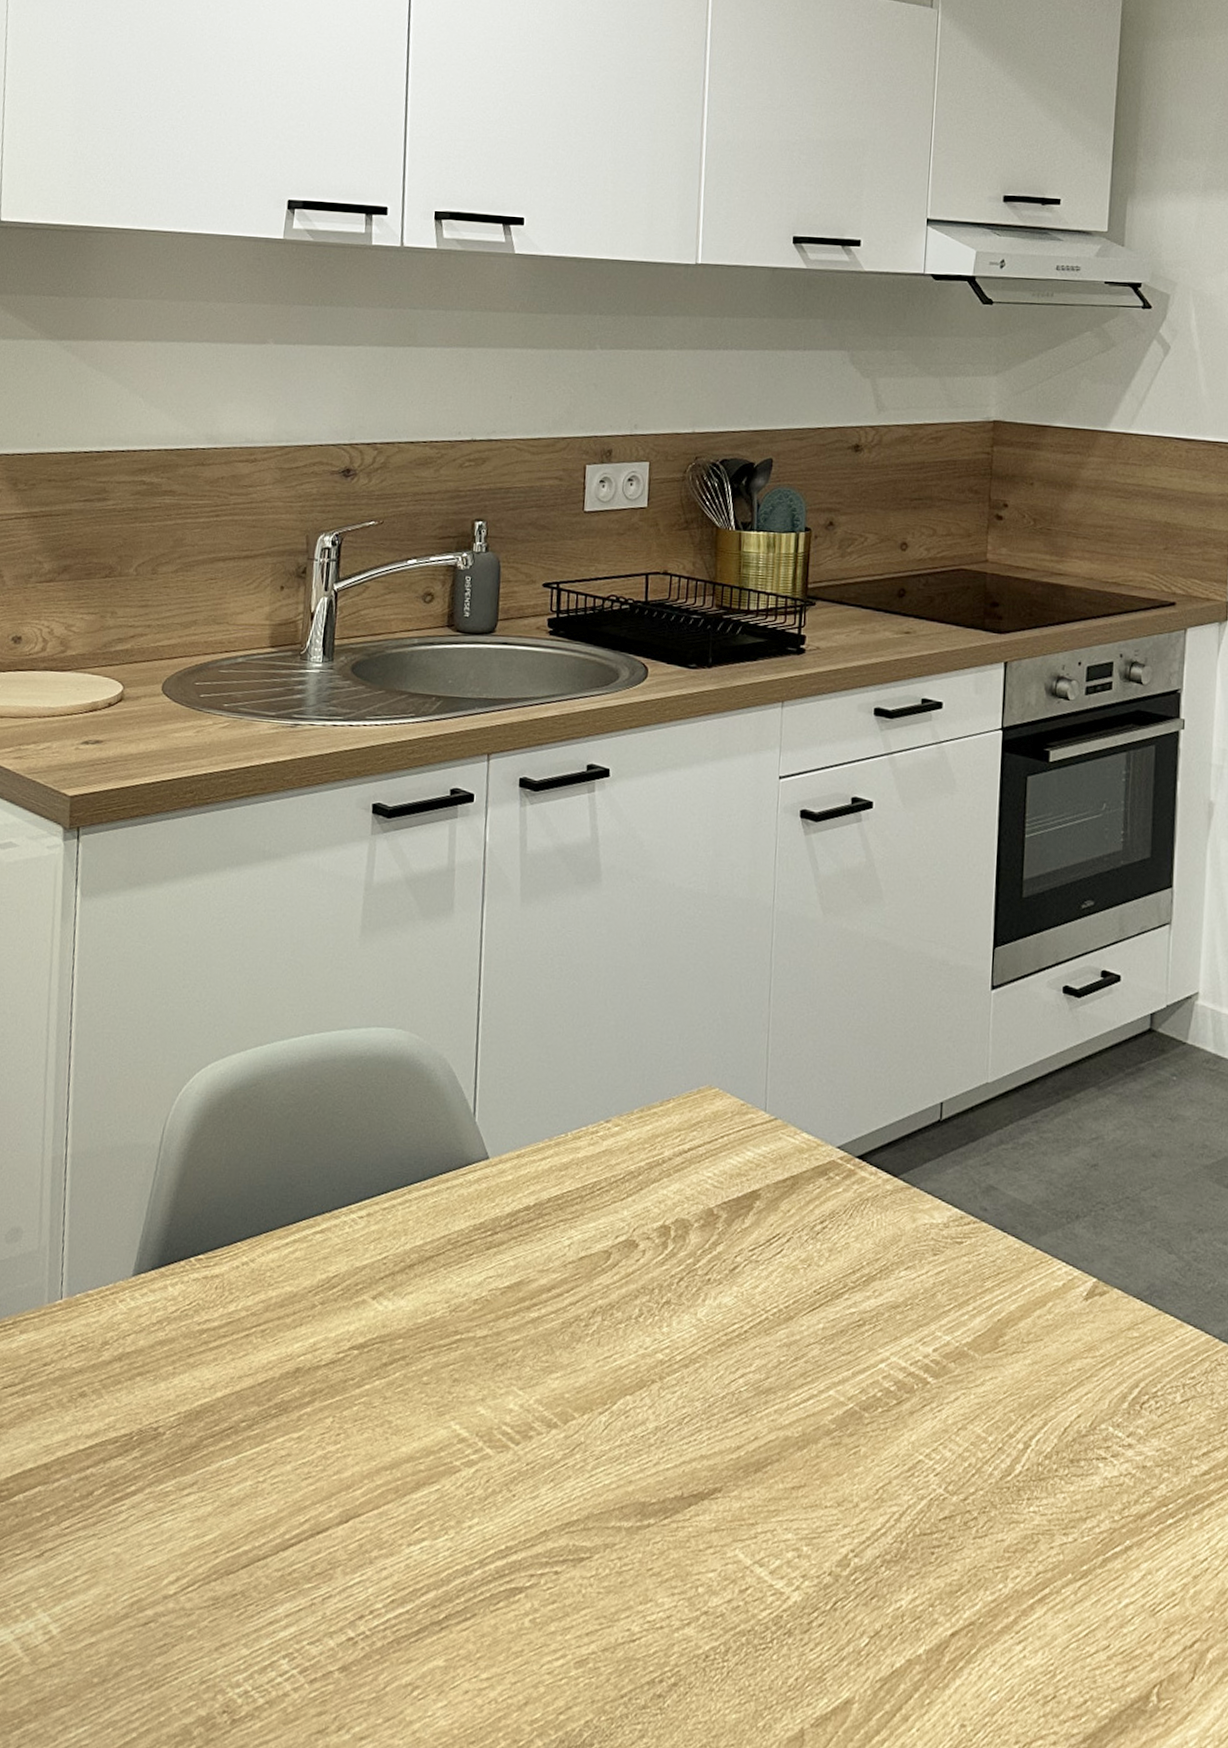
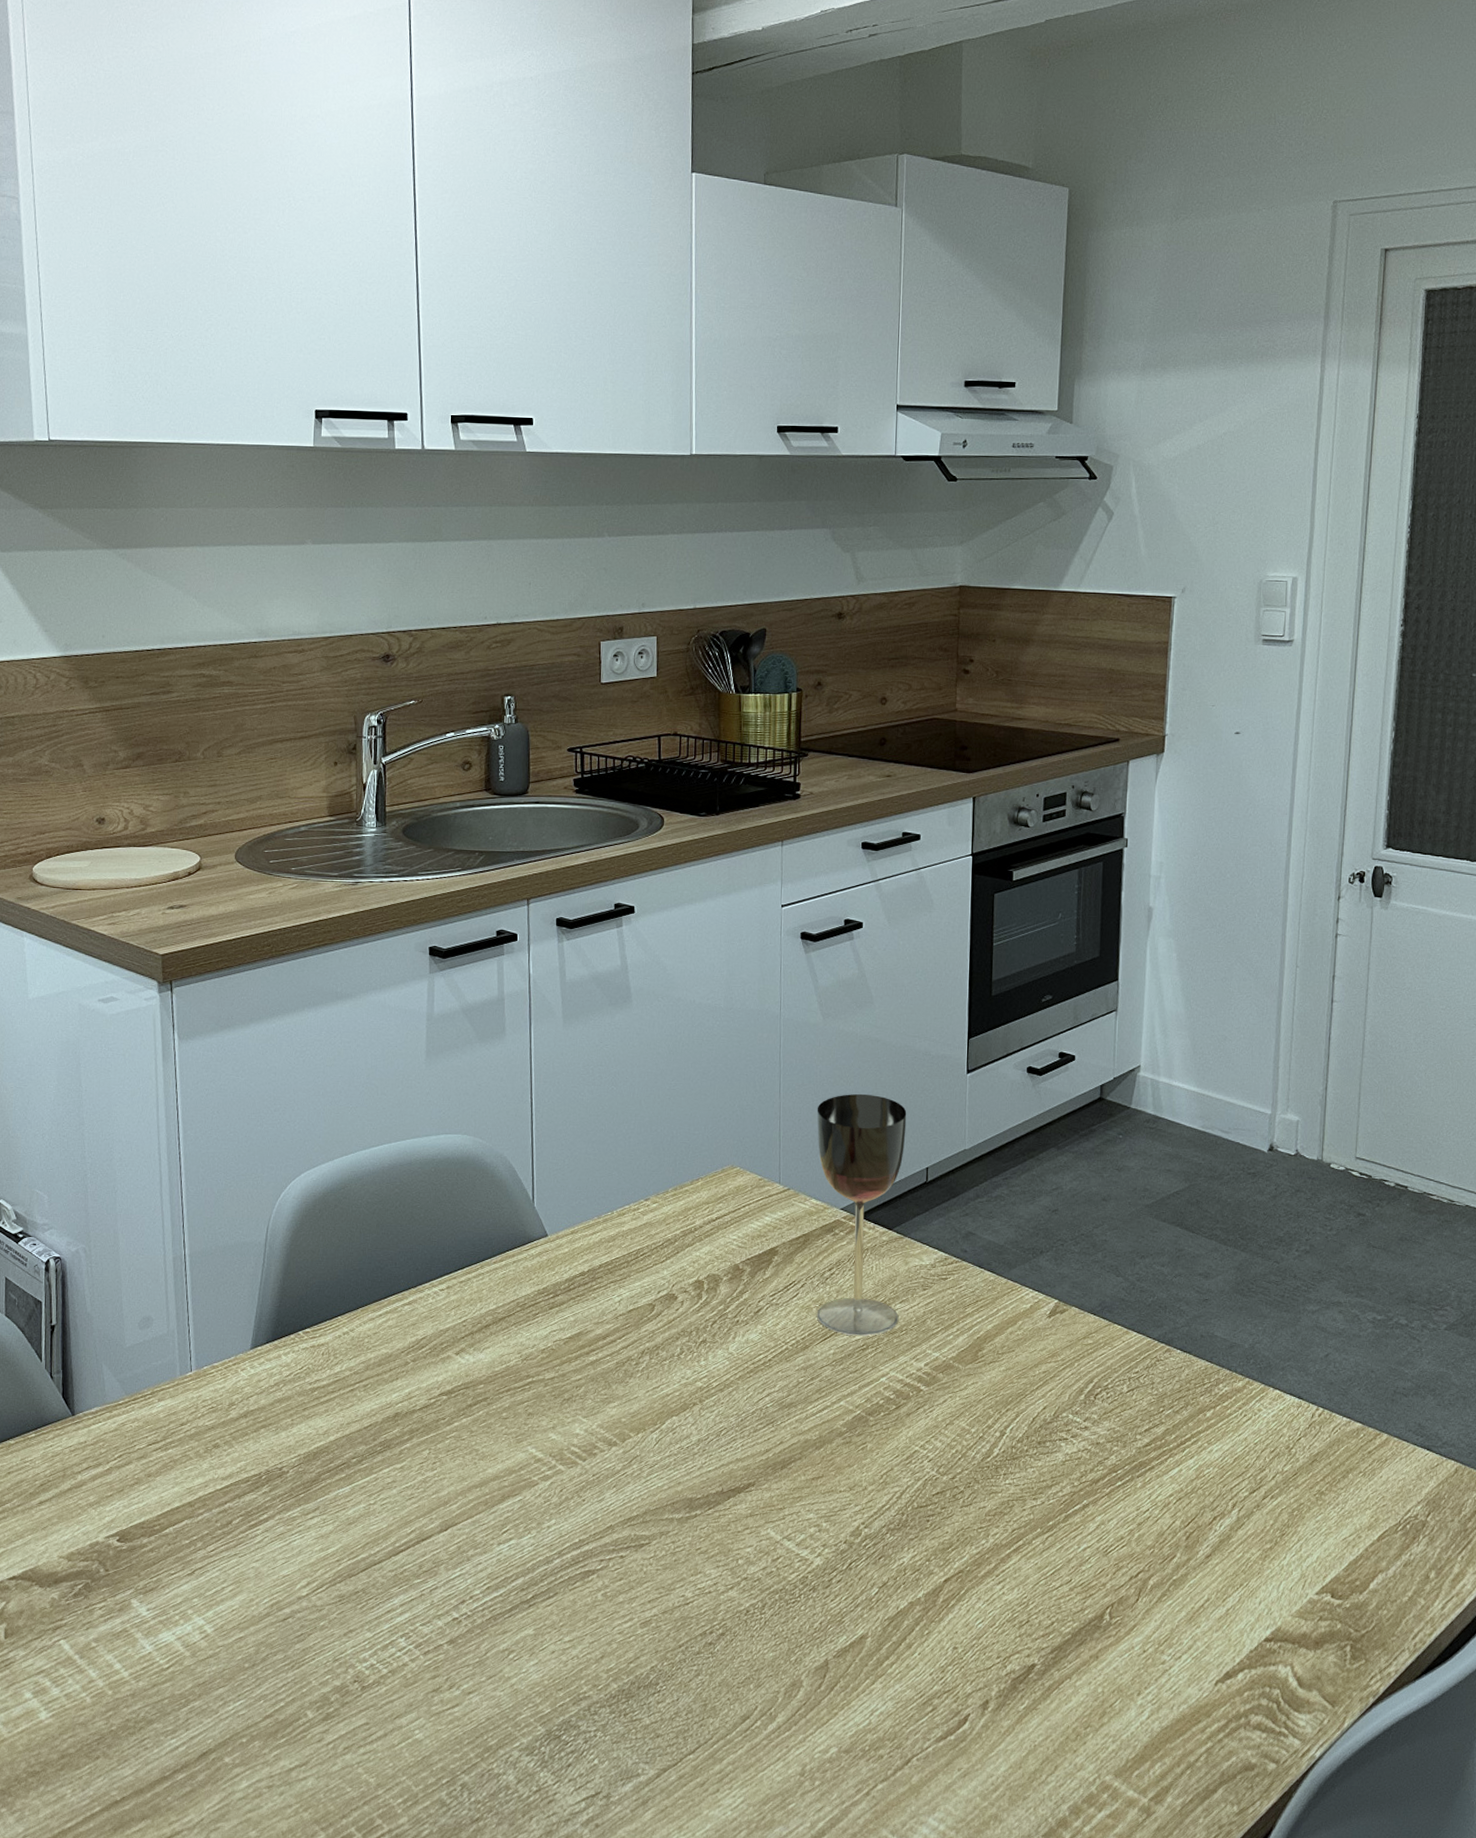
wineglass: none [803,1006,919,1309] -> present [816,1093,907,1337]

